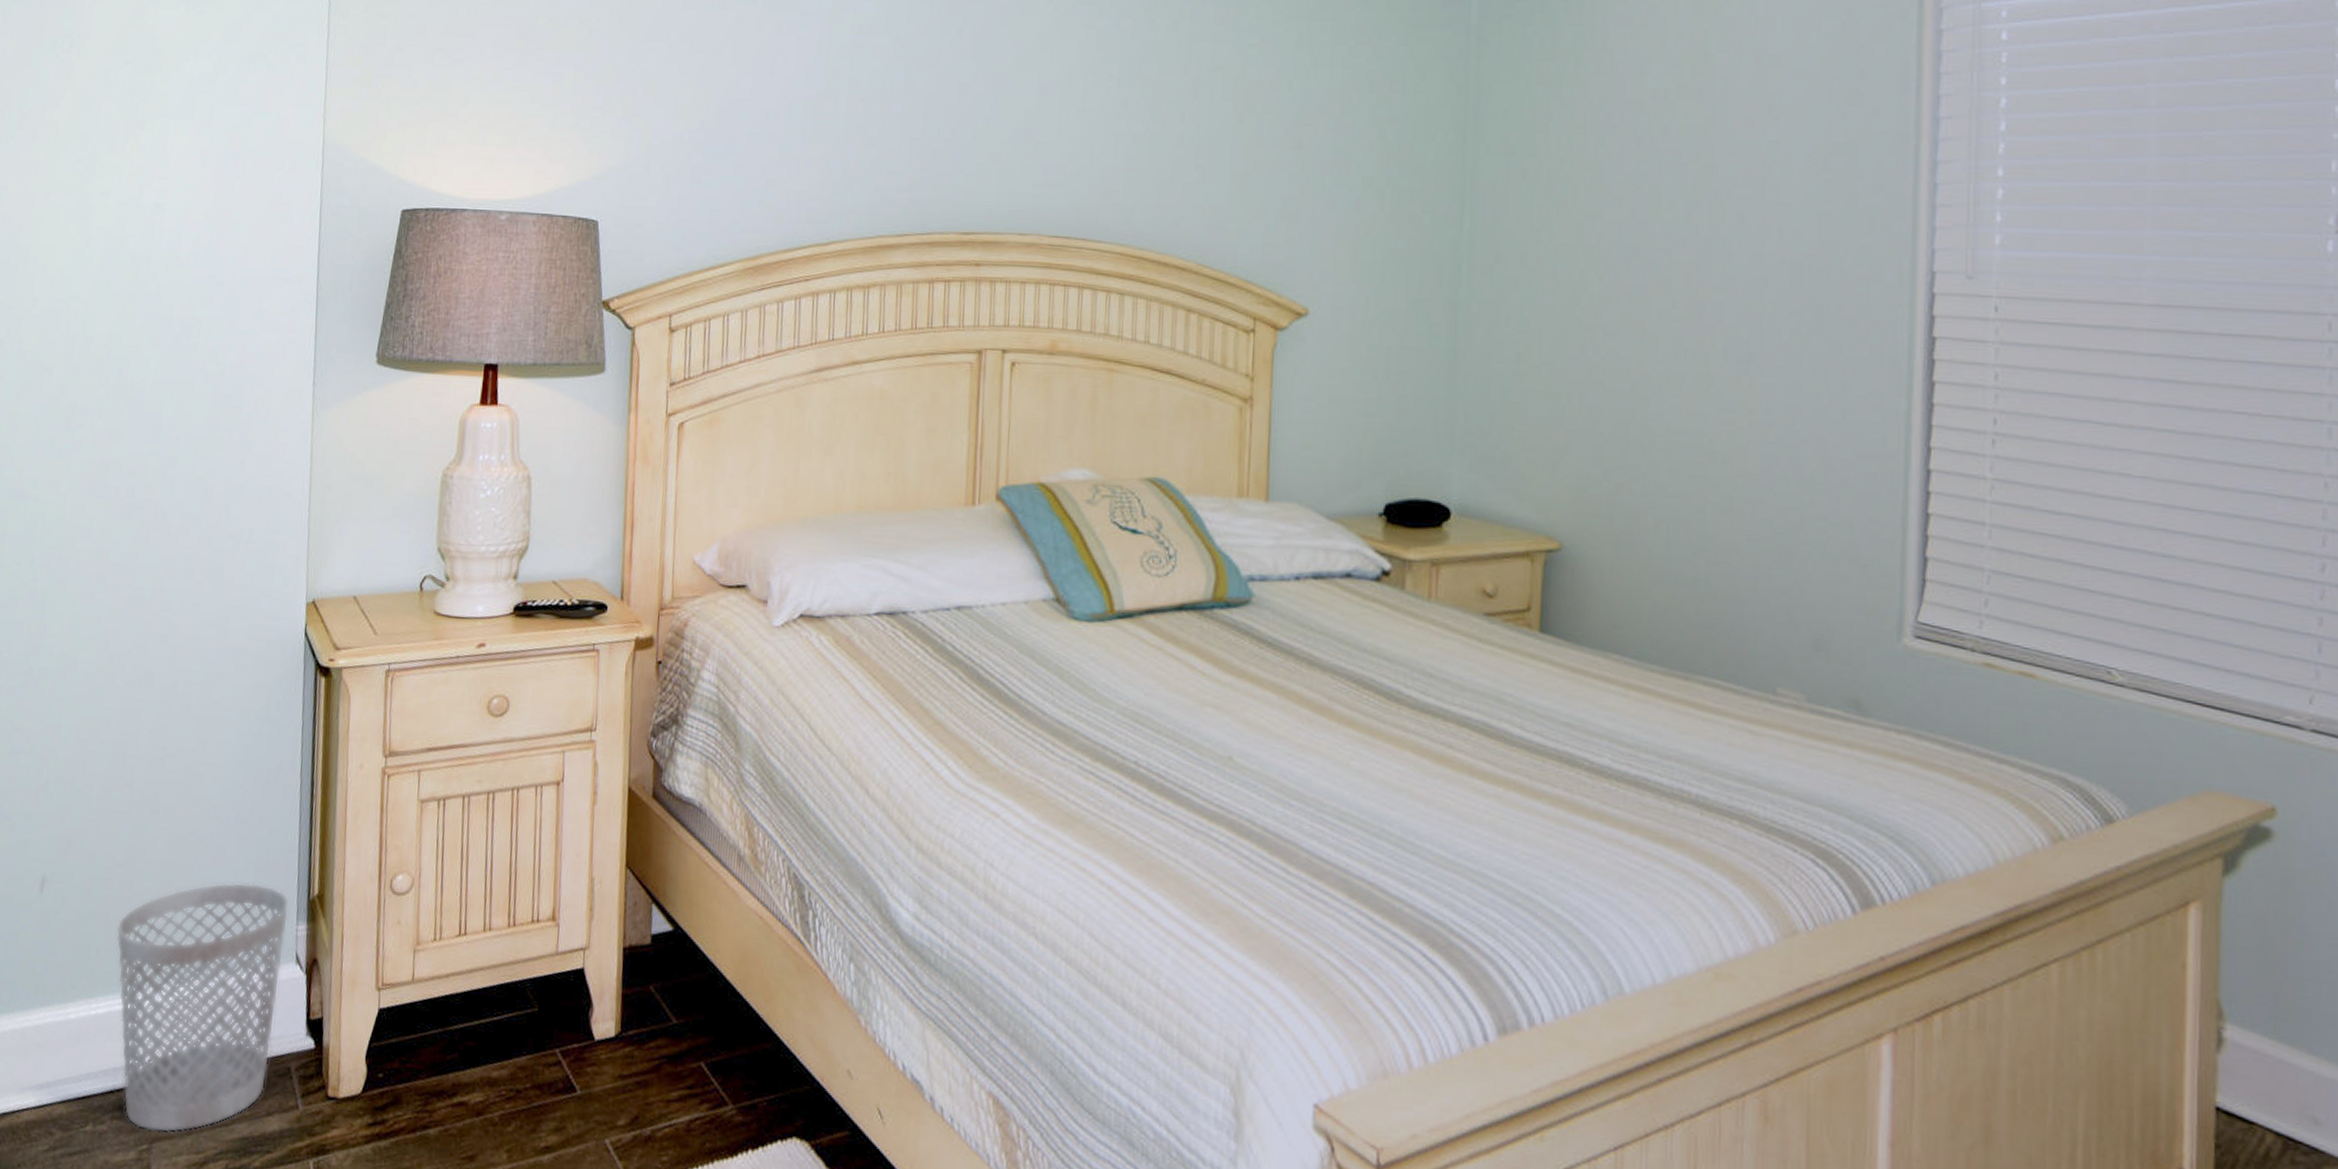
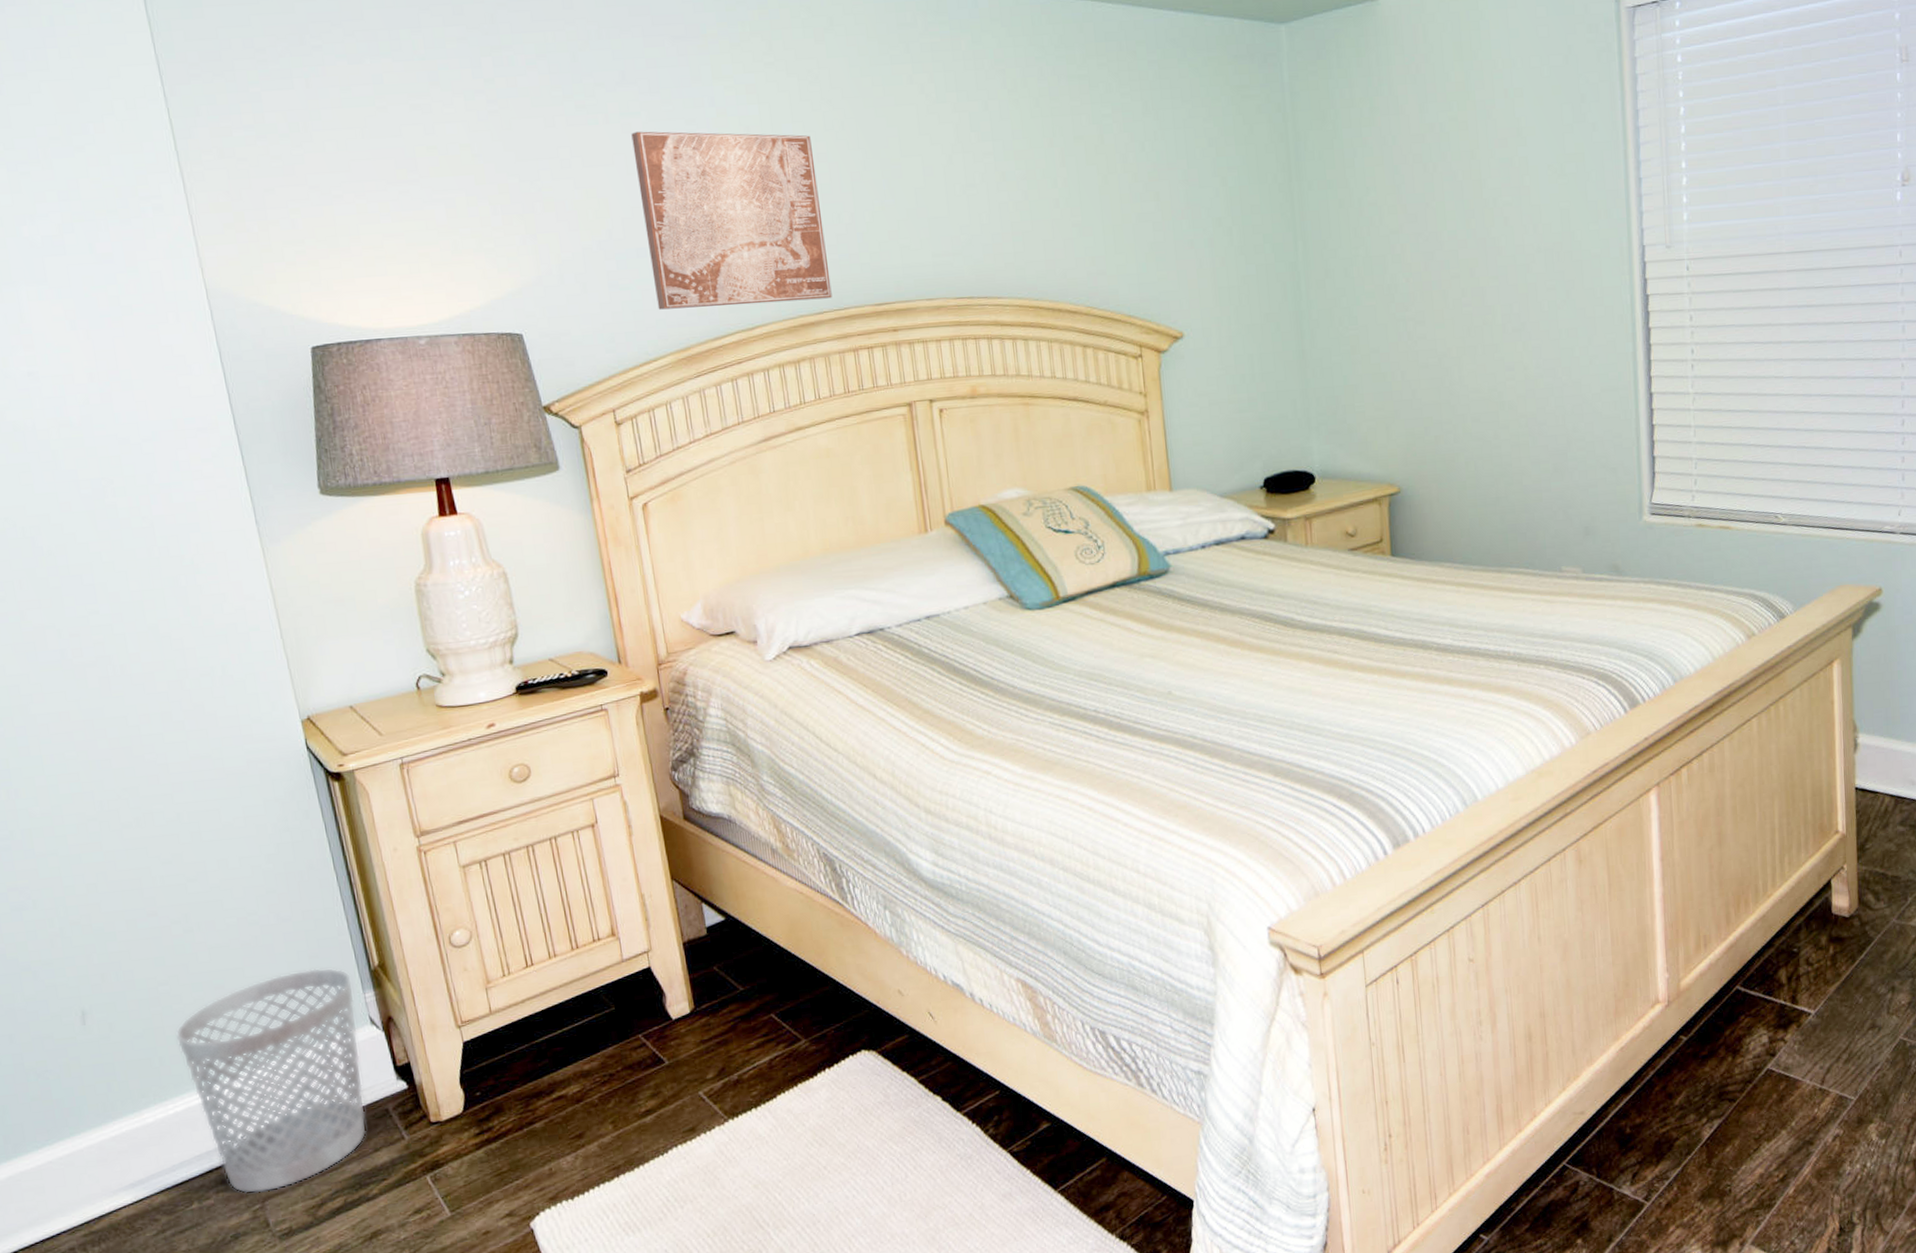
wall art: none [735,20,924,220] -> present [631,131,832,310]

